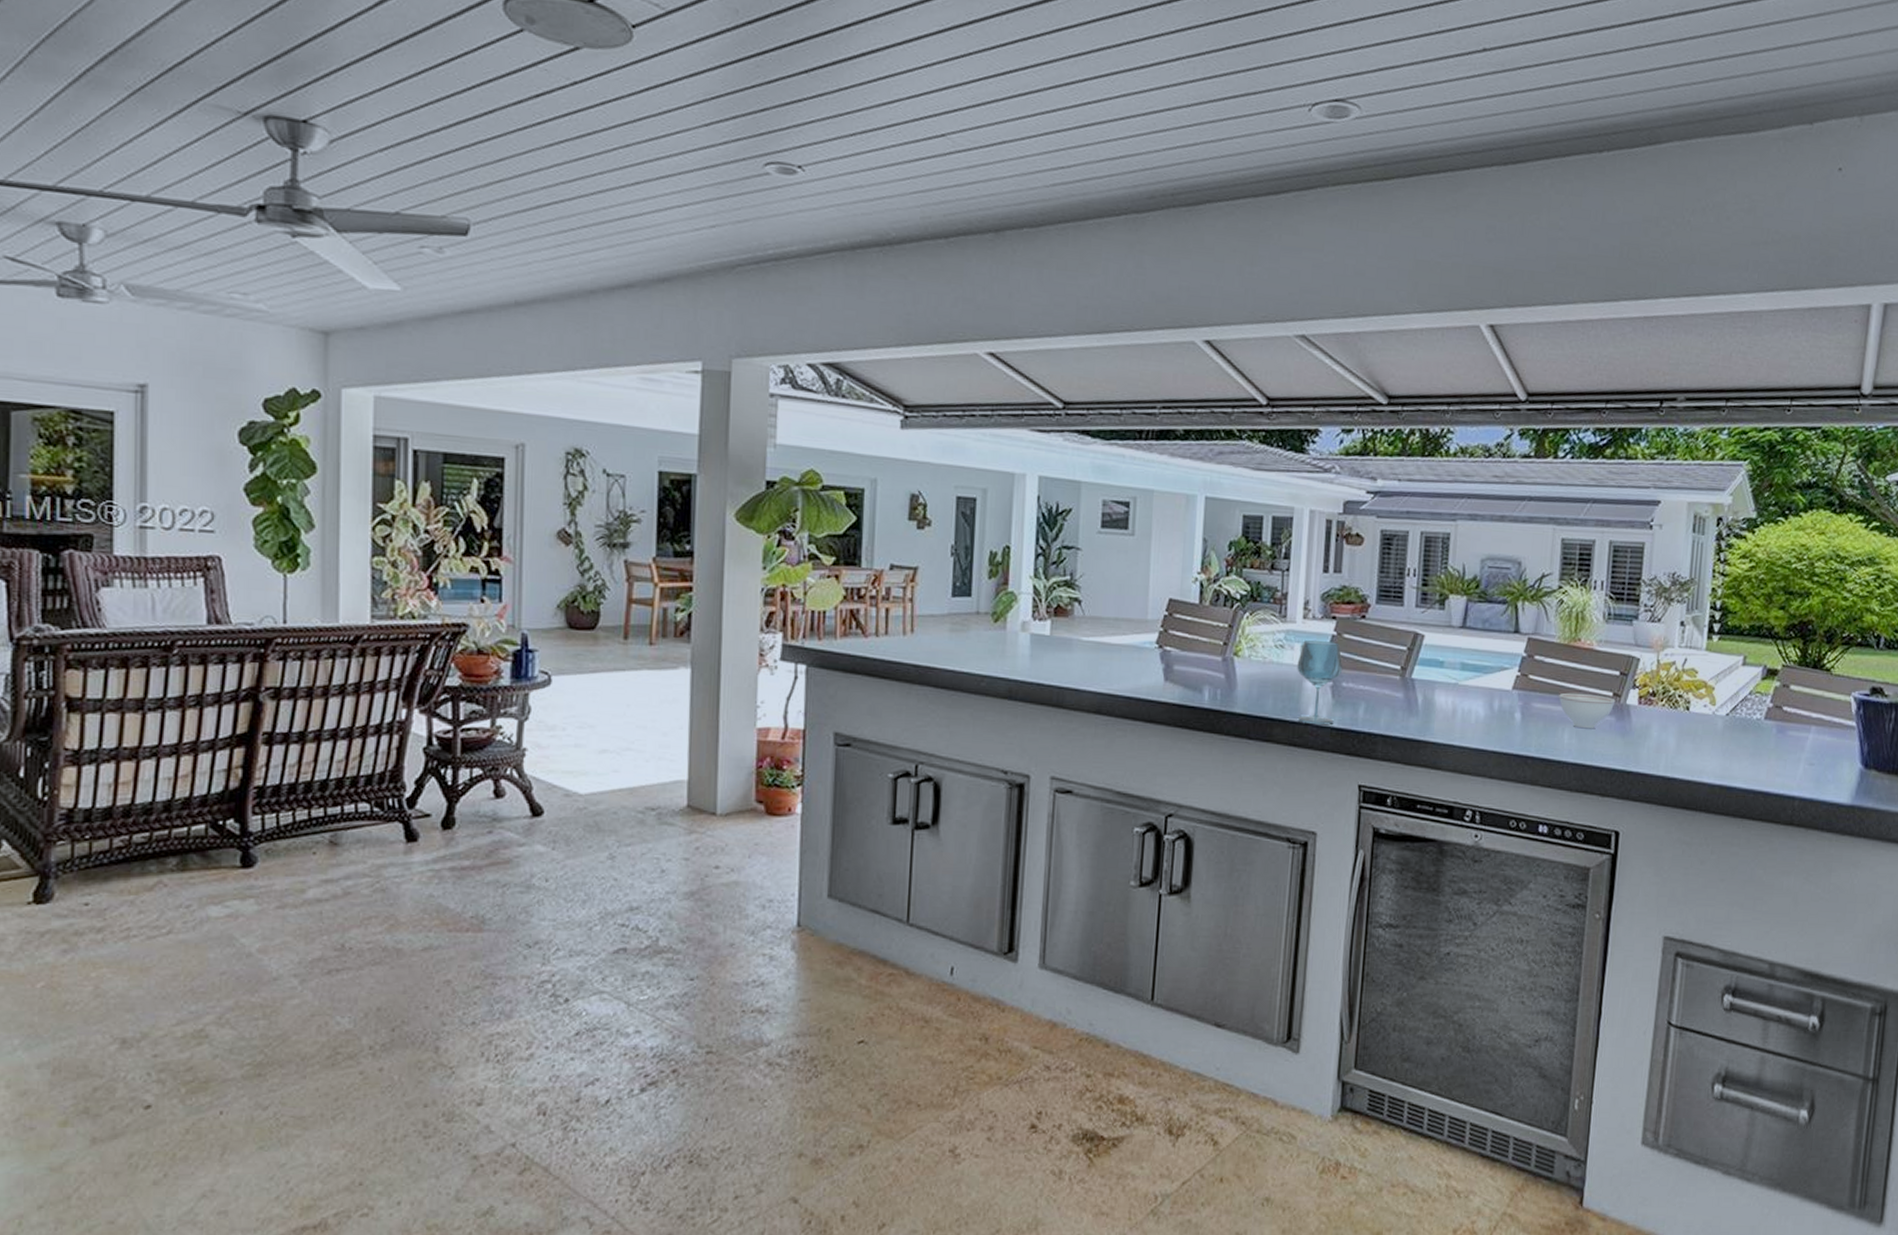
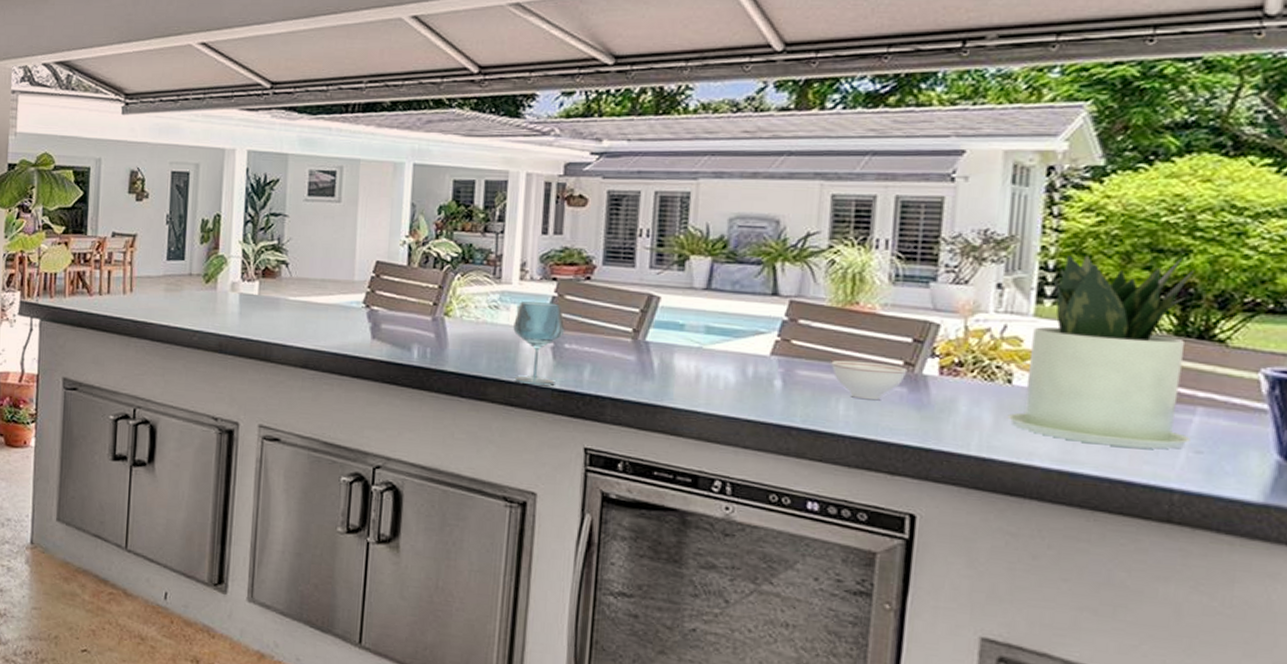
planter: none [1685,596,1813,763] -> present [1007,255,1196,450]

